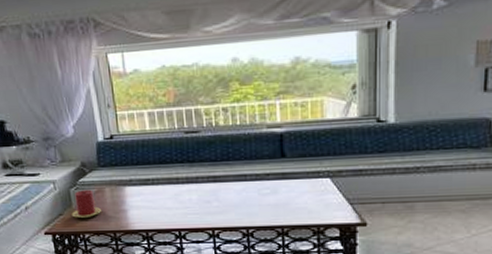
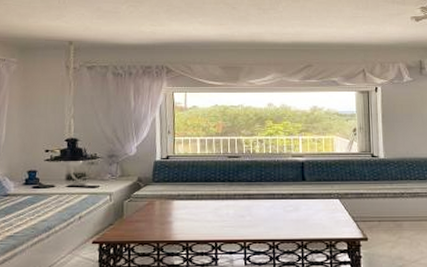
candle: present [71,189,101,219] -> none [121,202,149,229]

